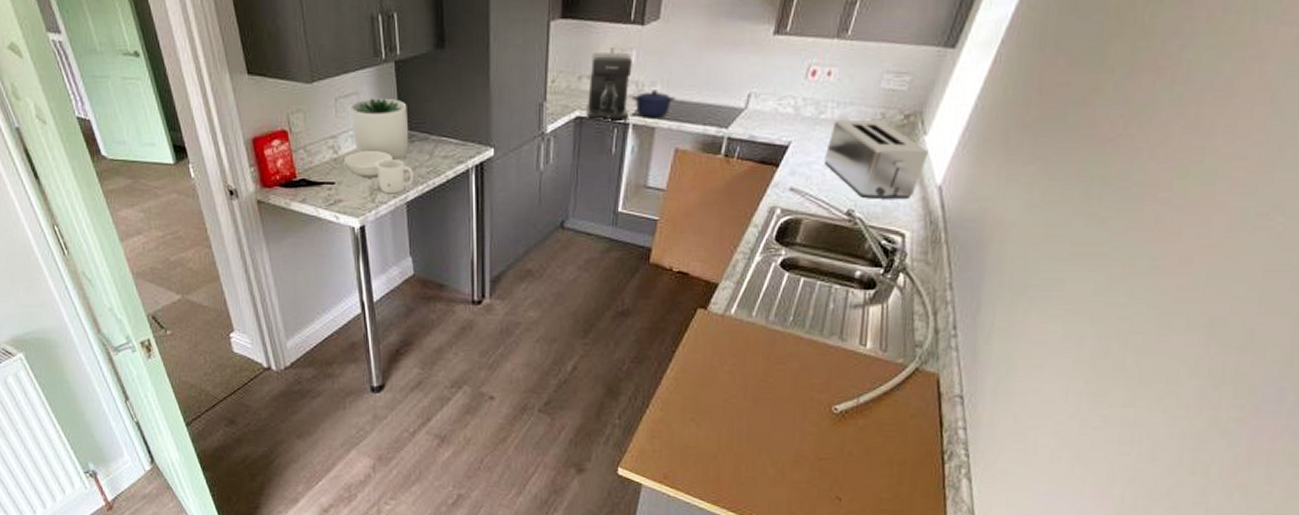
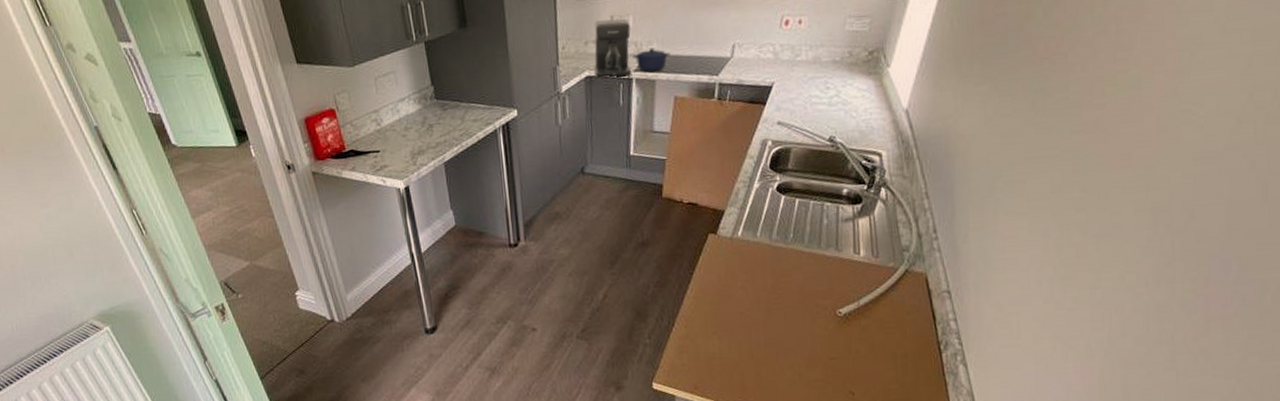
bowl: present [343,151,392,178] -> none [386,120,429,145]
planter: present [350,98,409,161] -> none [389,74,442,128]
mug: present [376,158,414,194] -> none [415,125,450,157]
toaster: present [824,119,928,200] -> none [804,58,893,126]

